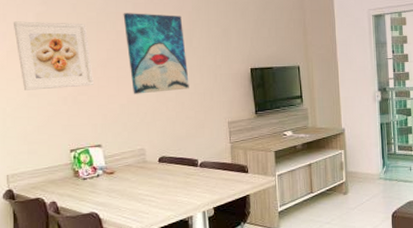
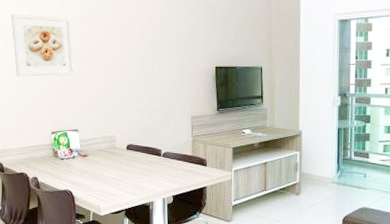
wall art: present [123,13,189,94] -> none [104,9,158,85]

